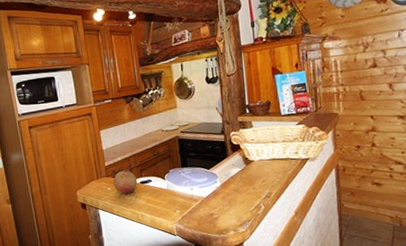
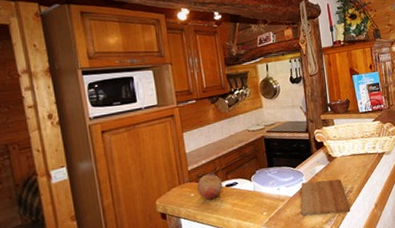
cutting board: none [214,183,268,218] -> present [300,178,351,217]

